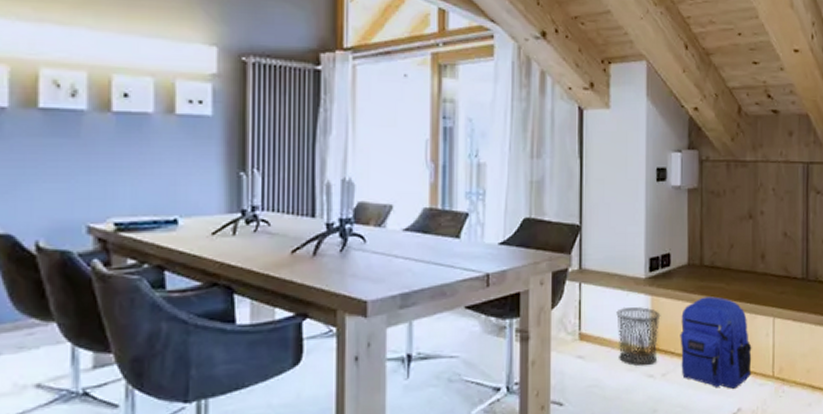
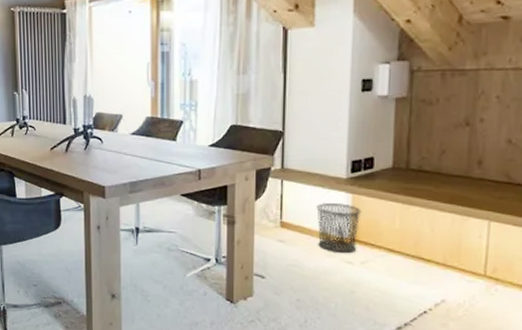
backpack: present [680,296,752,389] -> none [381,198,461,282]

